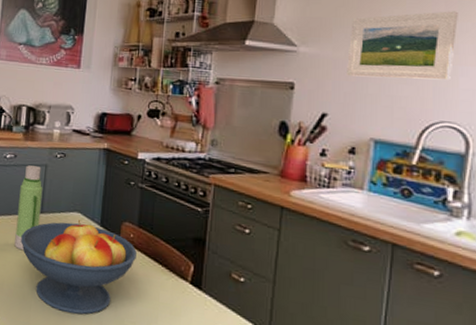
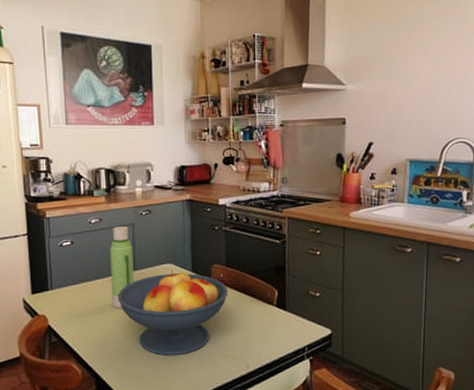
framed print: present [347,11,458,80] -> none [385,44,464,108]

